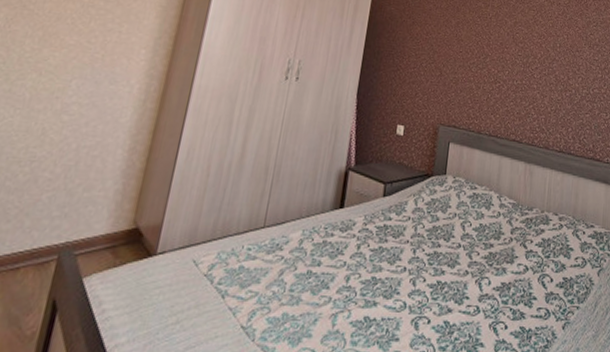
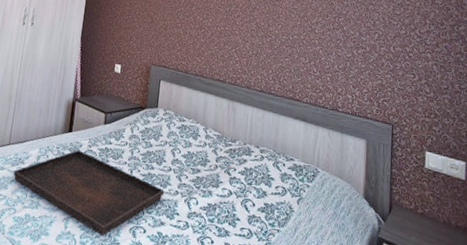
serving tray: none [268,229,453,333] -> present [13,150,165,237]

